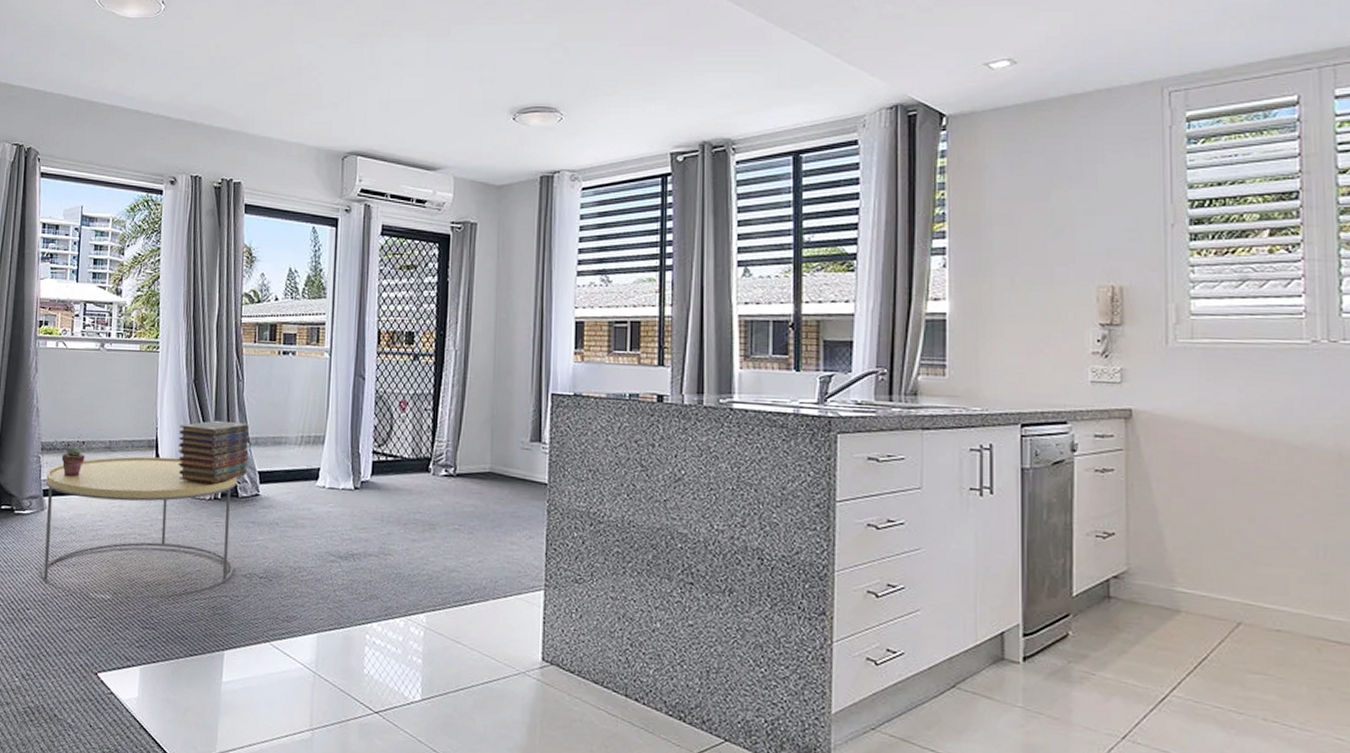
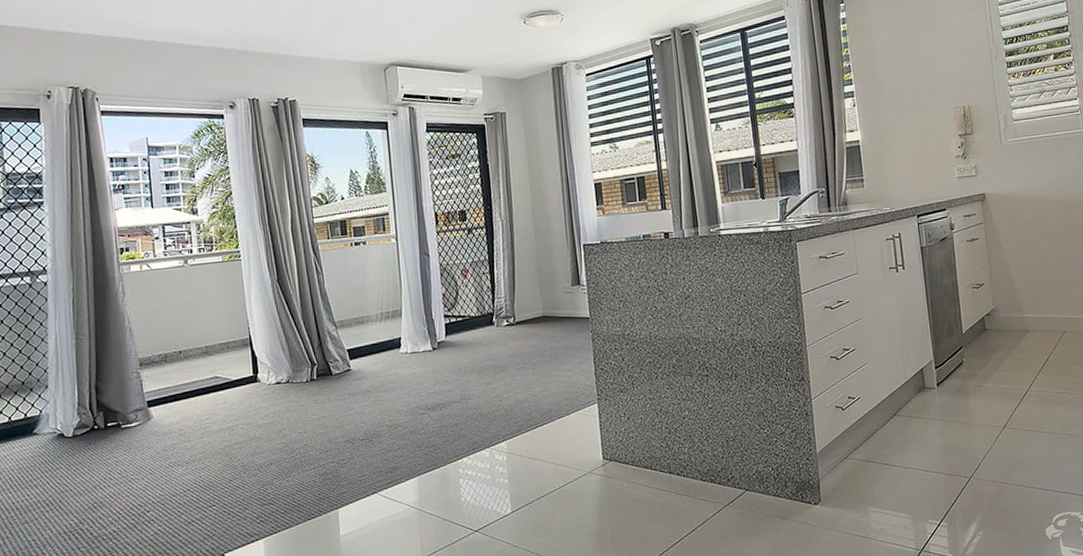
coffee table: present [41,456,238,599] -> none [148,350,337,489]
potted succulent: present [61,446,85,477] -> none [161,356,184,386]
book stack: present [178,420,250,485] -> none [270,310,337,370]

